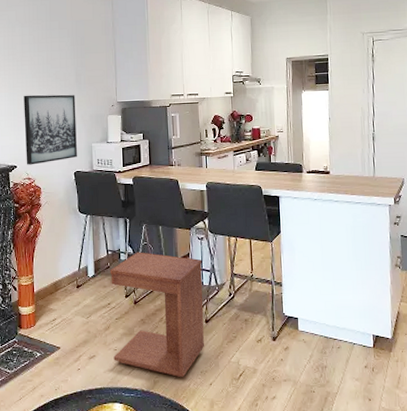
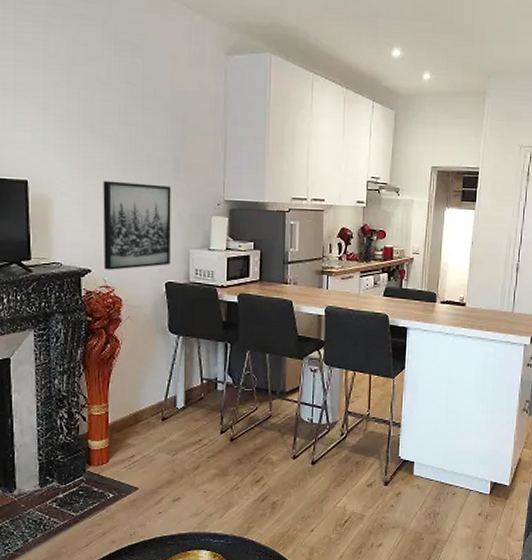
side table: present [109,252,204,378] -> none [202,382,314,524]

